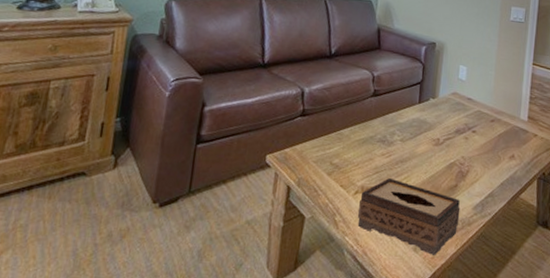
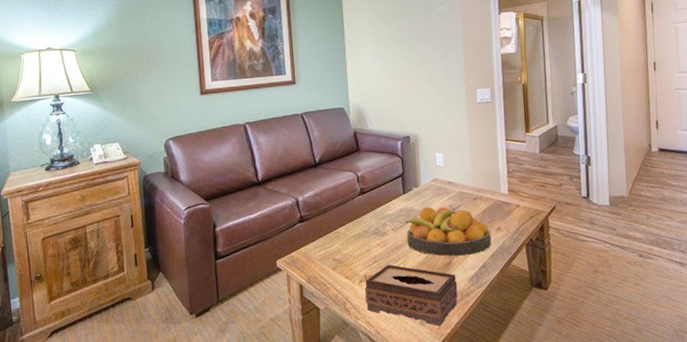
fruit bowl: none [414,121,504,181] -> present [405,206,492,257]

